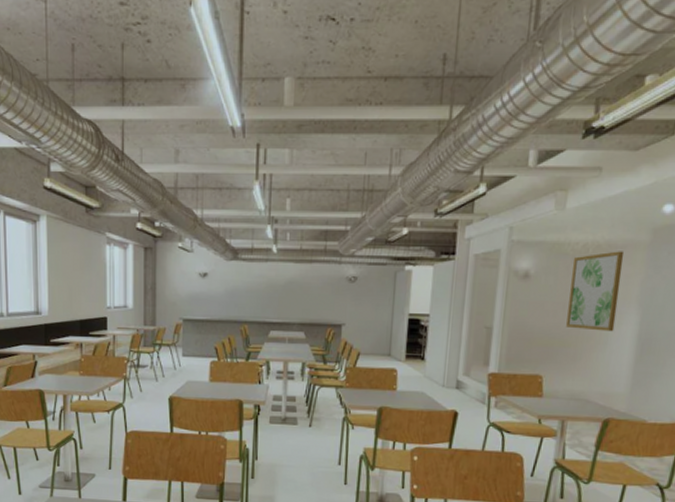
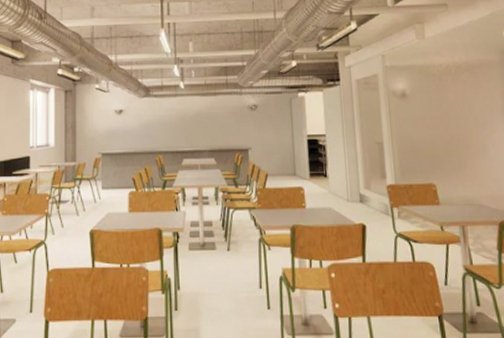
wall art: present [566,251,625,332] -> none [440,70,489,140]

